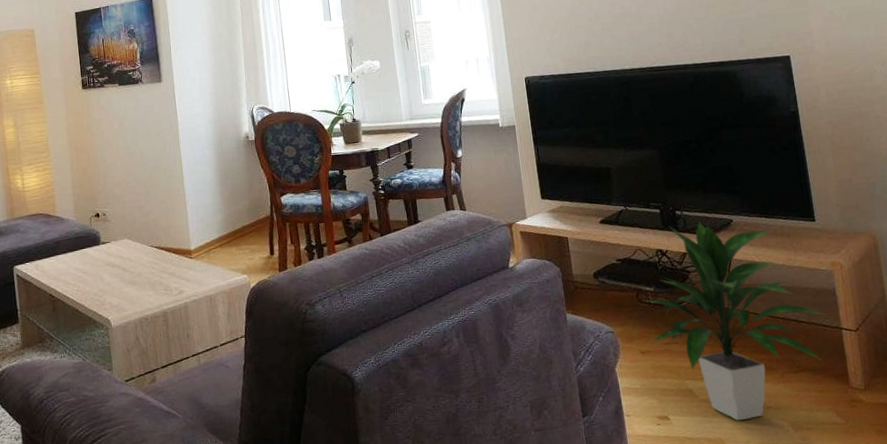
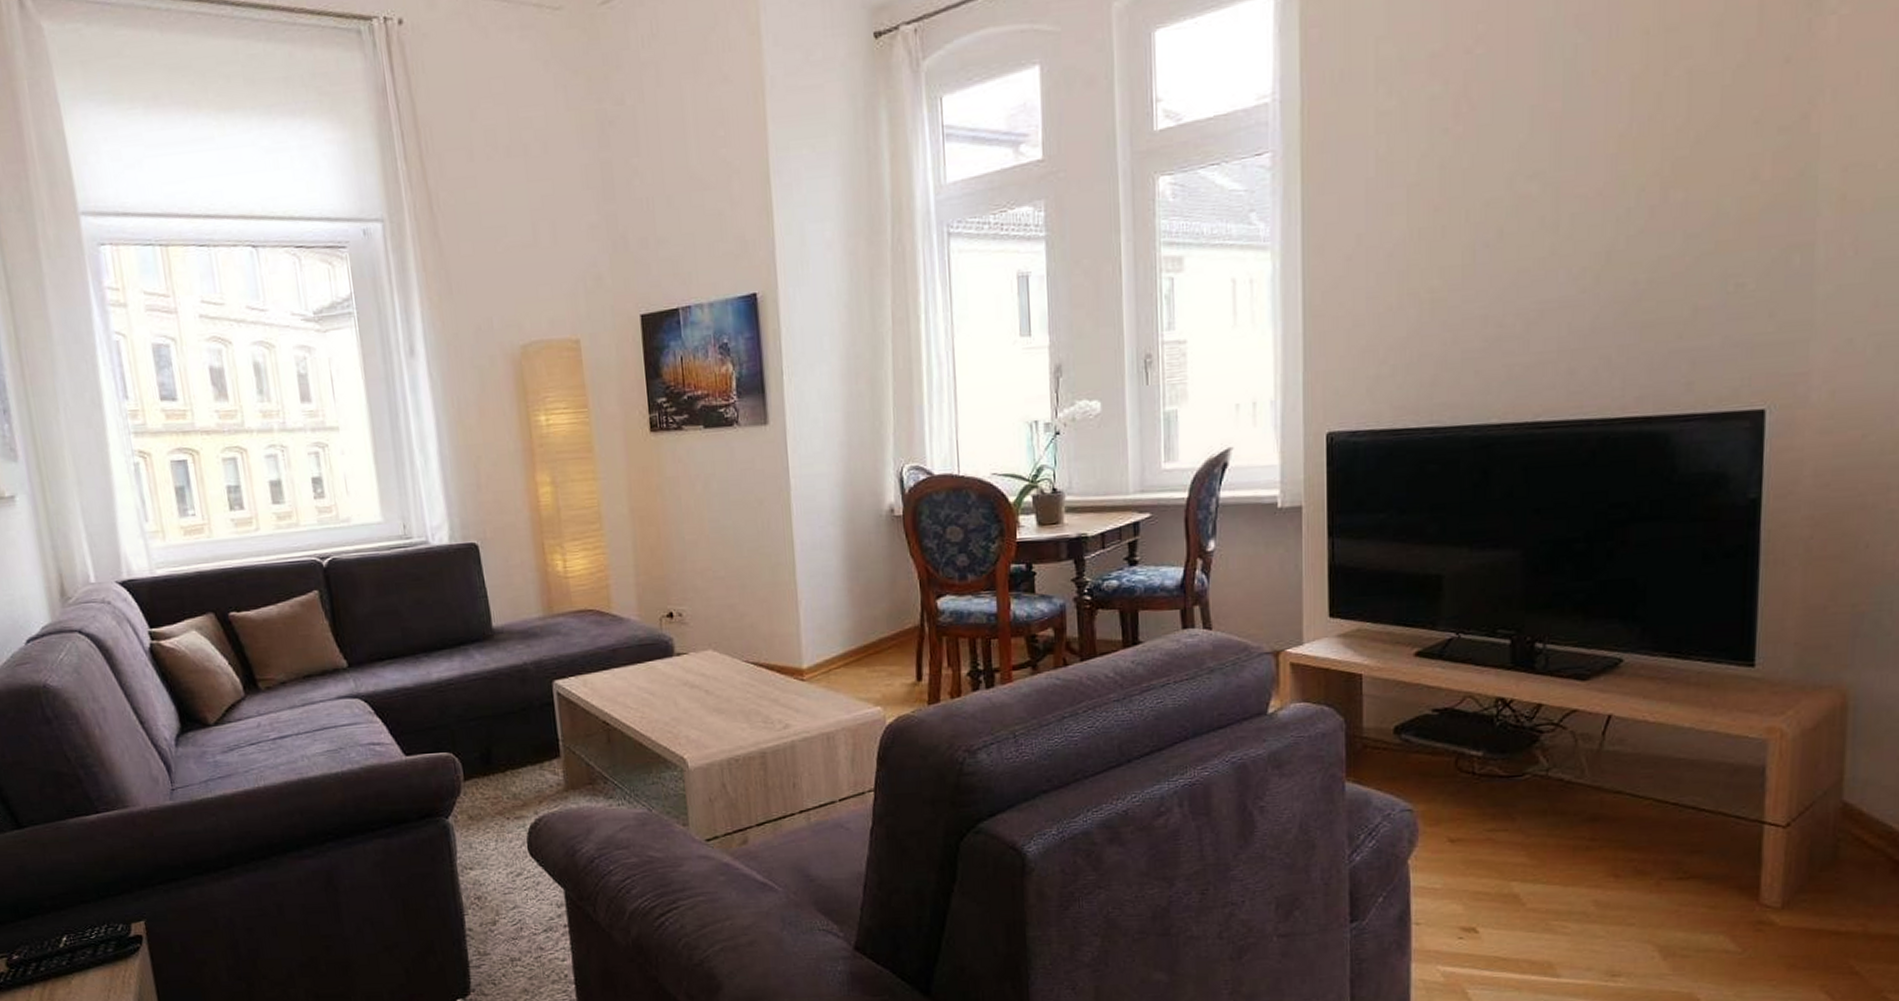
indoor plant: present [643,222,827,421] -> none [1464,660,1746,940]

